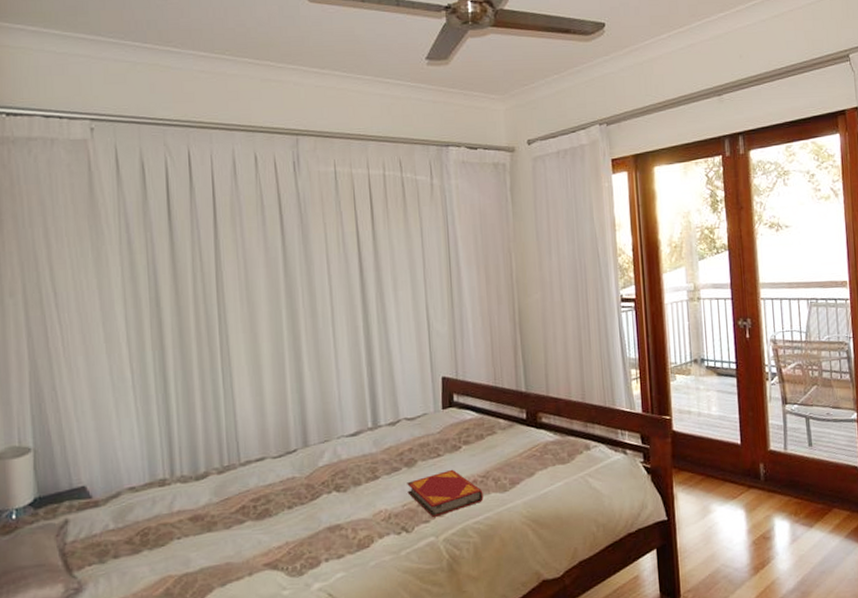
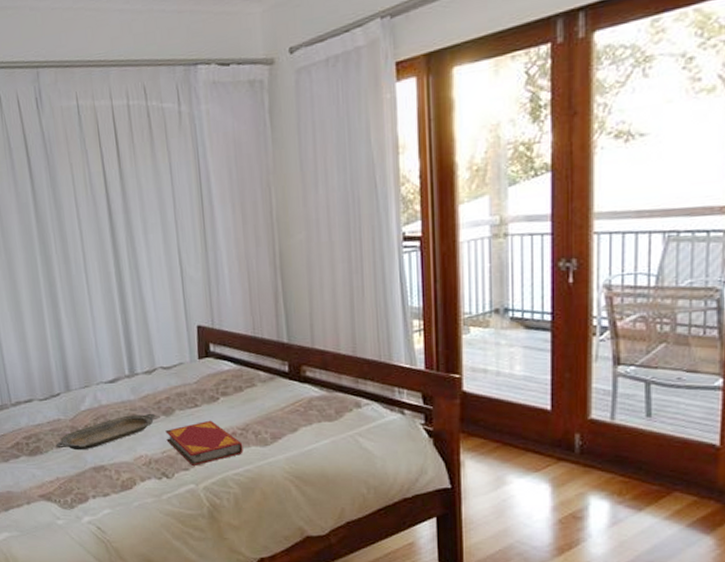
serving tray: none [288,465,398,509] -> present [56,413,156,450]

